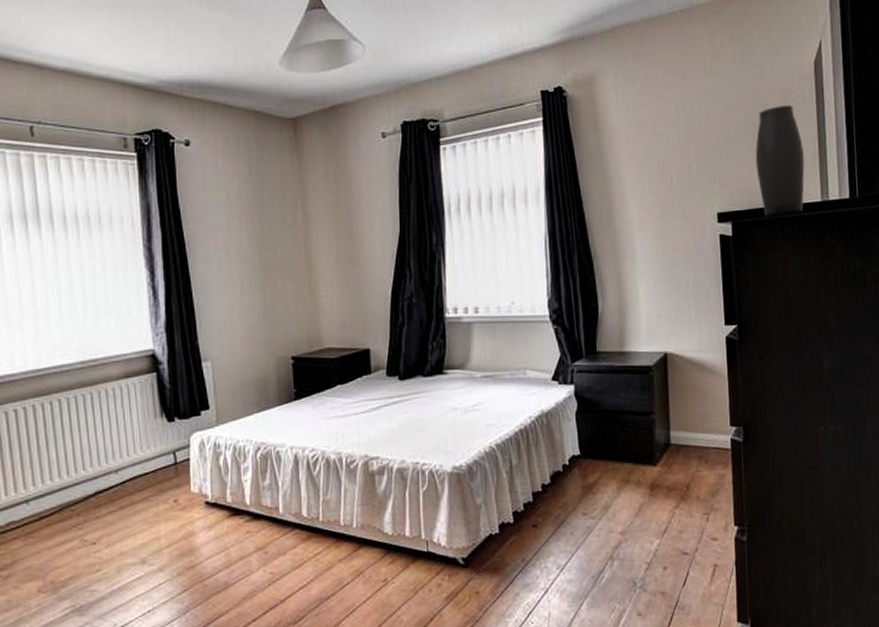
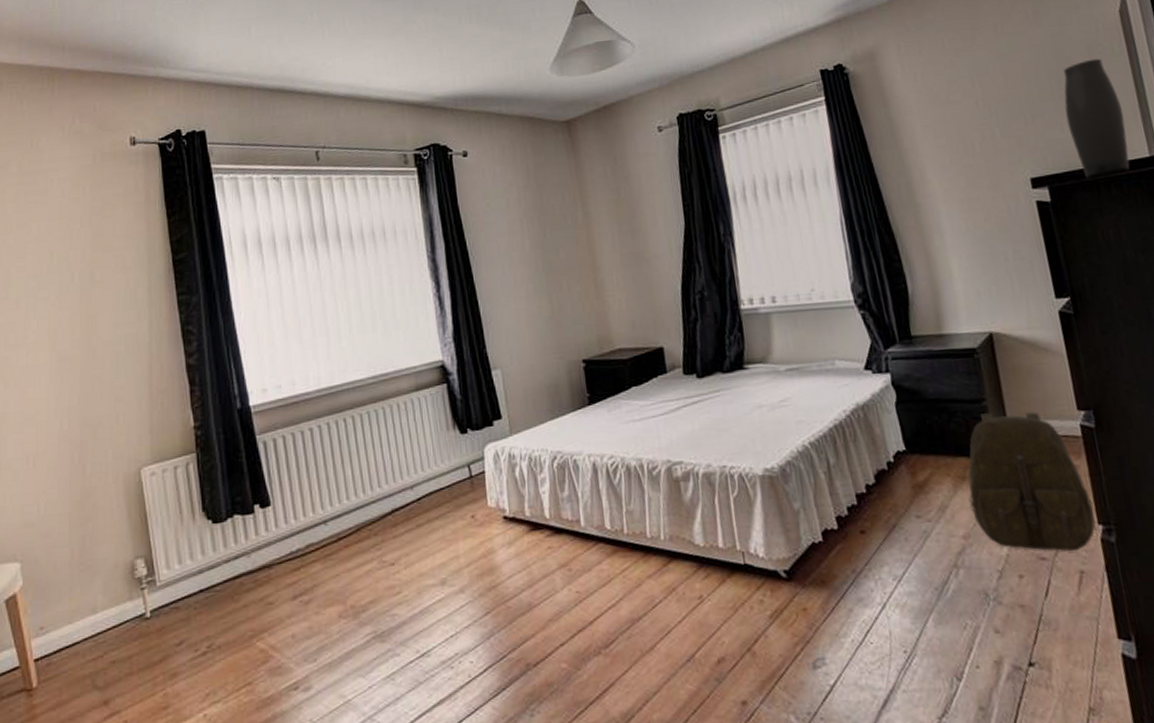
backpack: none [629,425,733,547] -> present [967,412,1096,551]

